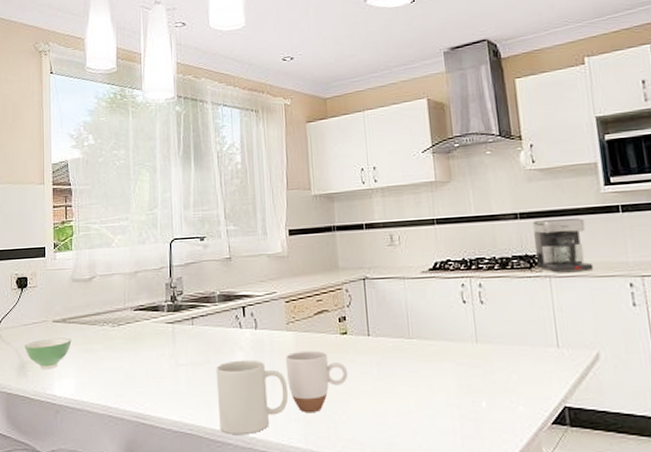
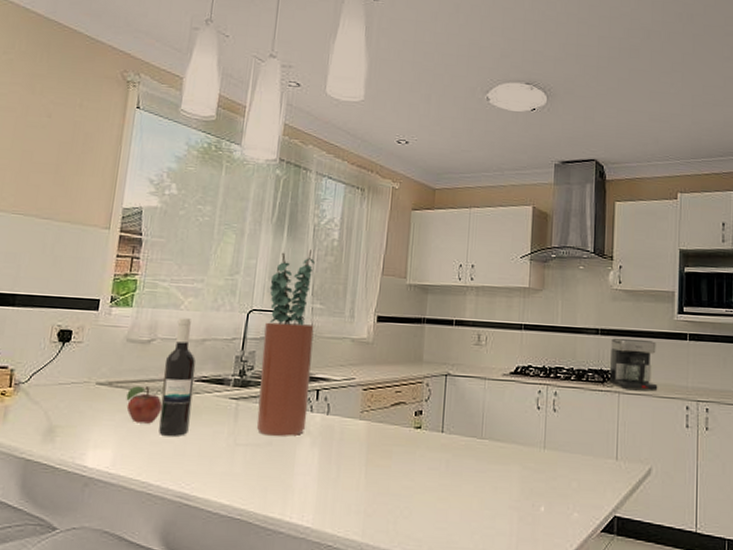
bowl: present [24,337,71,370] -> none [56,402,116,437]
fruit: none [79,320,110,353] -> present [126,386,163,424]
wine bottle: none [106,254,136,364] -> present [158,318,196,438]
vase: none [186,176,238,355] -> present [256,249,315,437]
mug: present [215,359,289,435] -> none [273,445,353,524]
mug: present [285,350,349,412] -> none [353,441,417,505]

